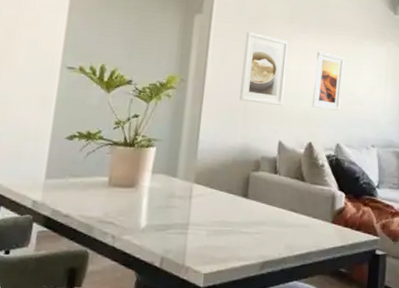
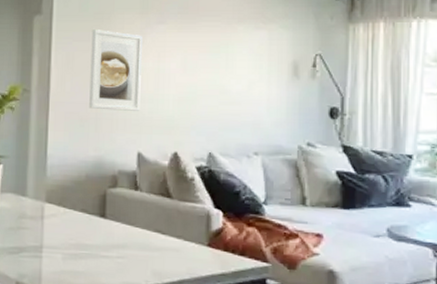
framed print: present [312,51,345,111] -> none [175,44,213,113]

